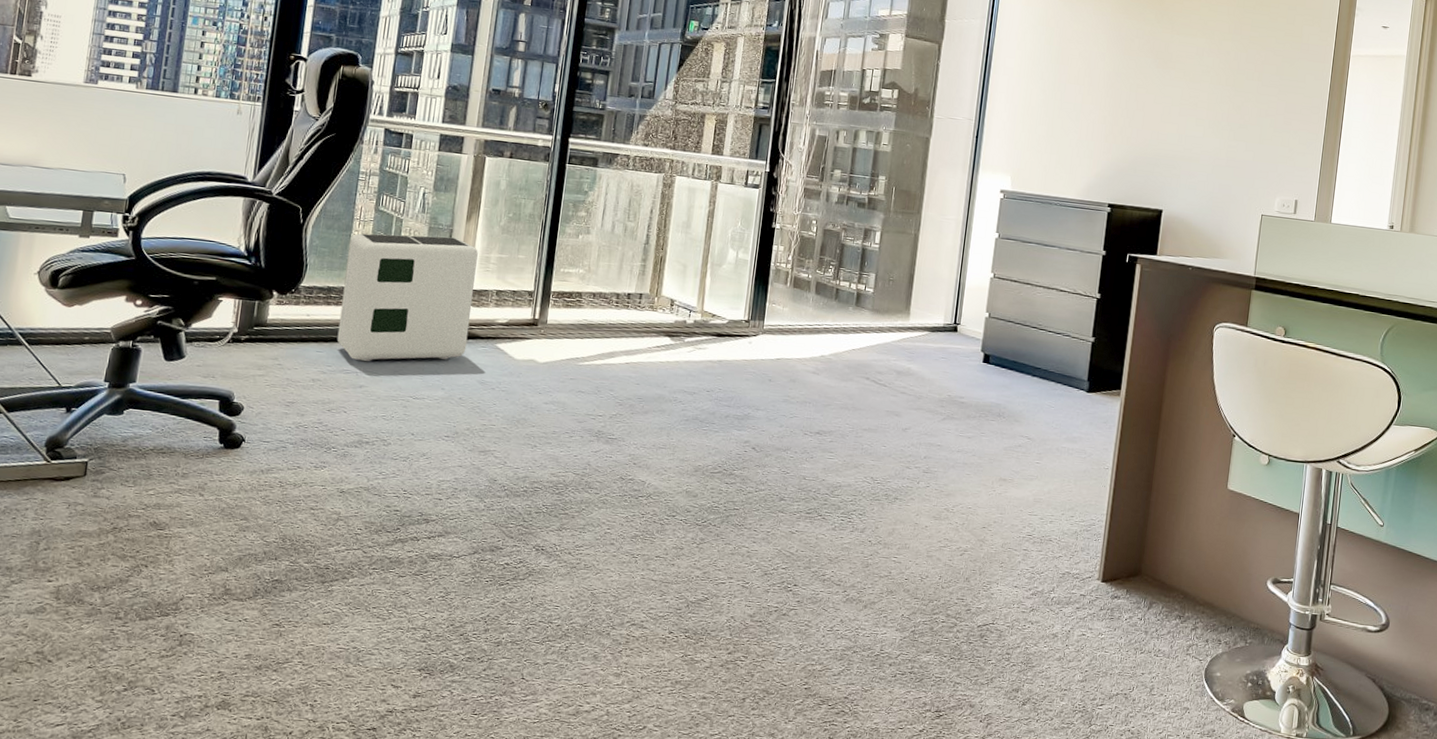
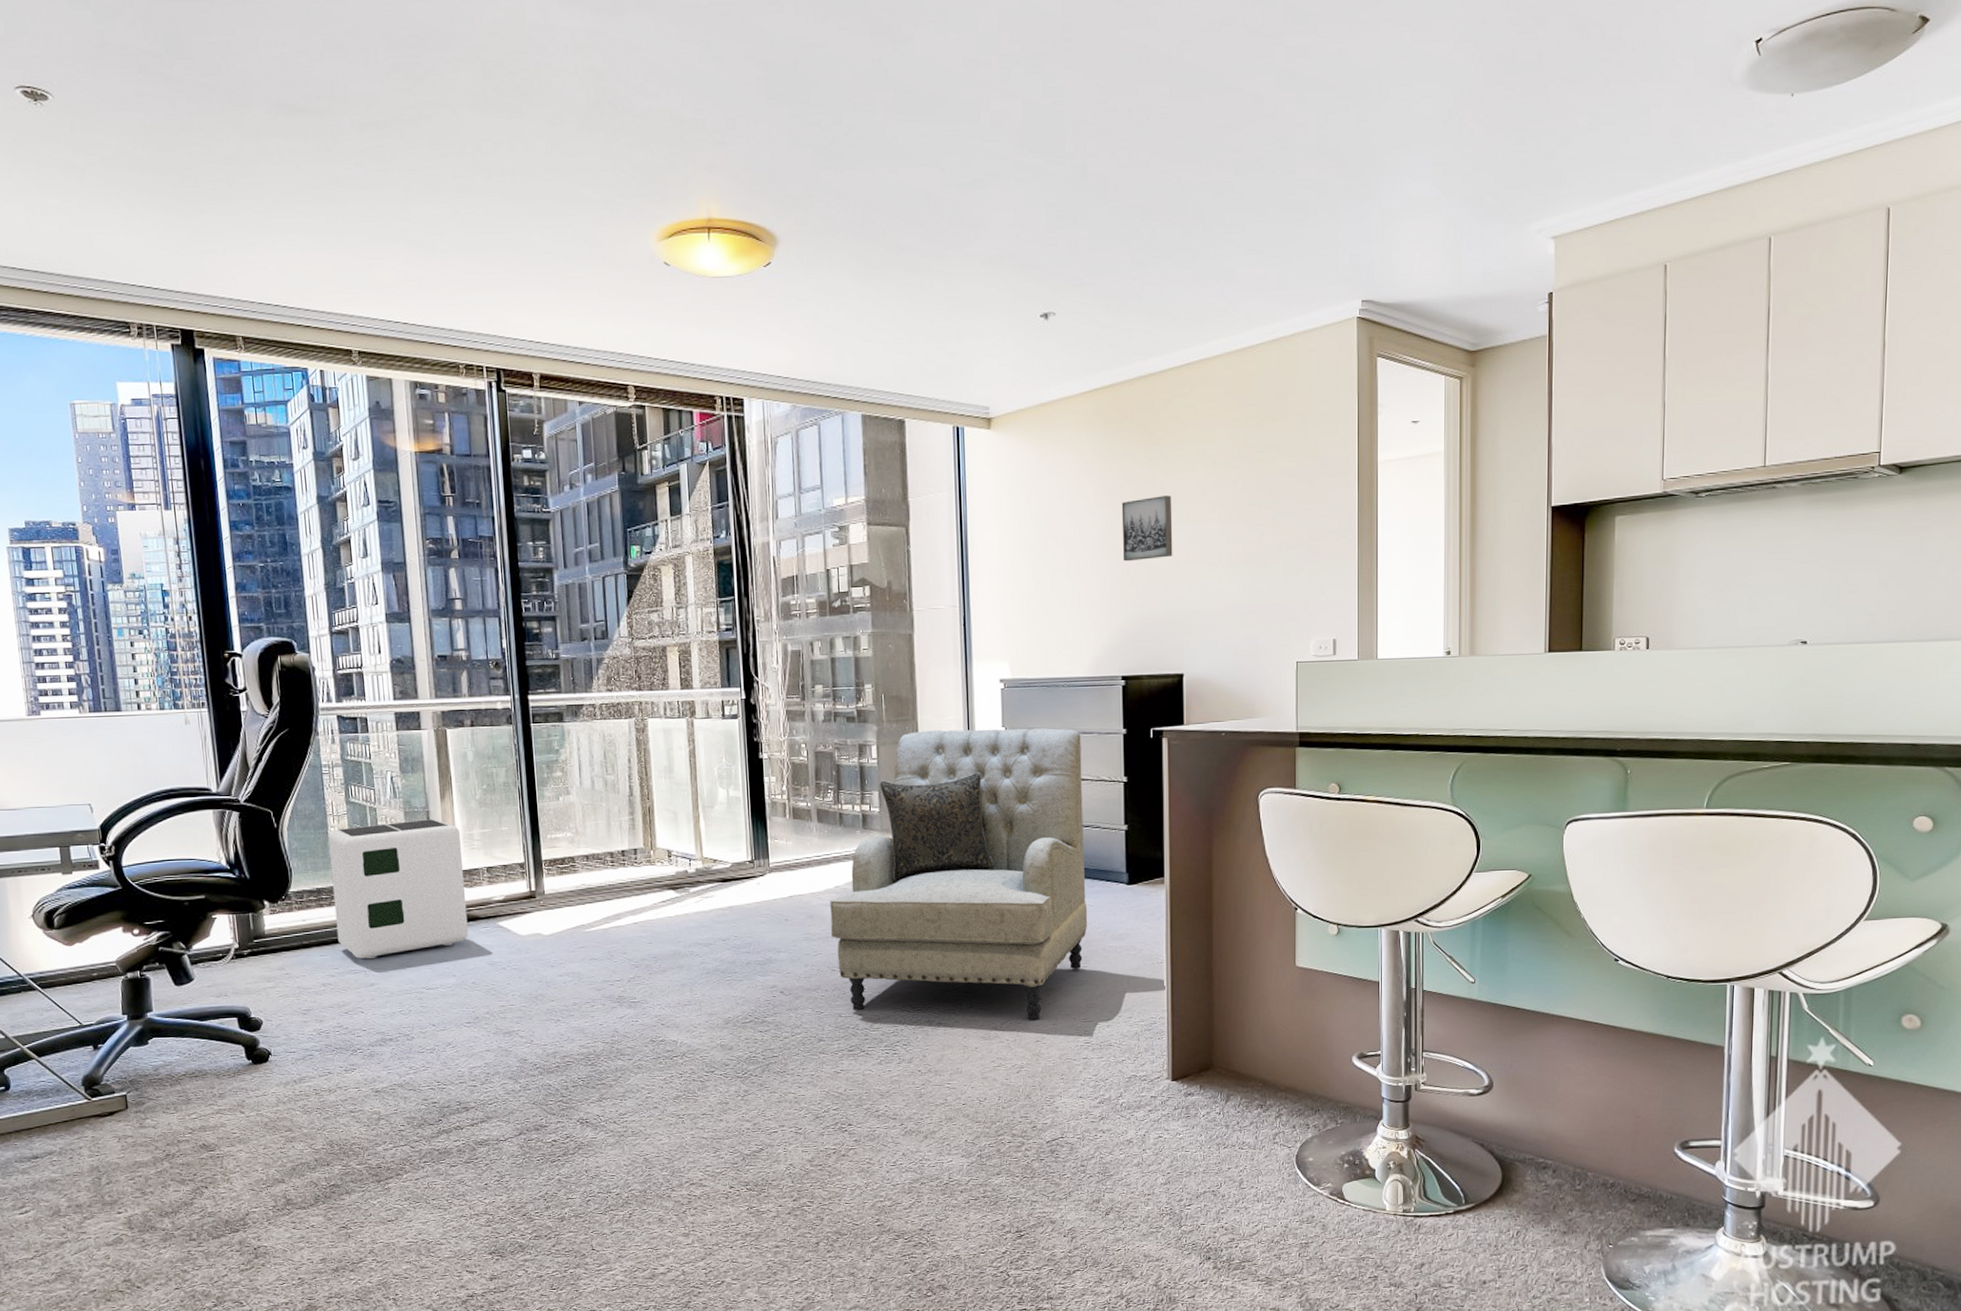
armchair: none [809,225,1065,509] -> present [830,728,1088,1022]
wall art: none [1124,53,1174,107] -> present [1121,495,1173,562]

